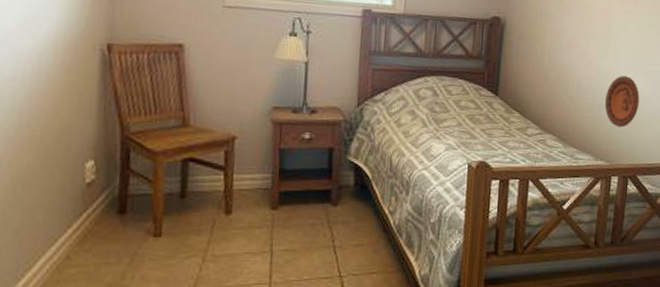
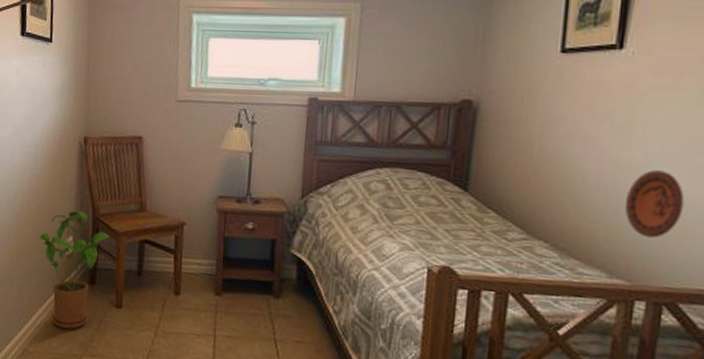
house plant: none [46,130,147,271] -> present [39,210,112,330]

